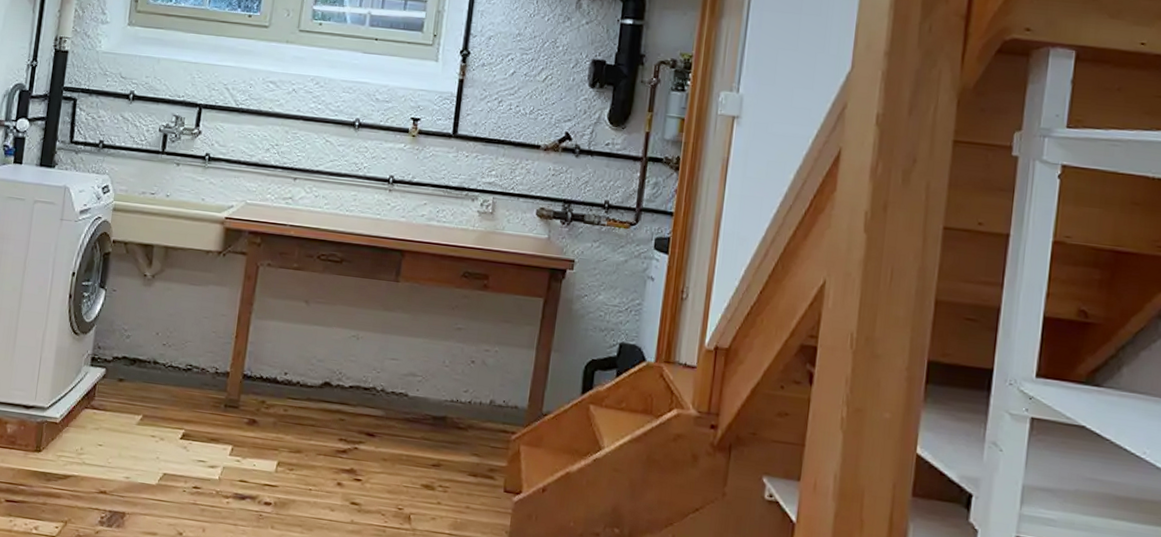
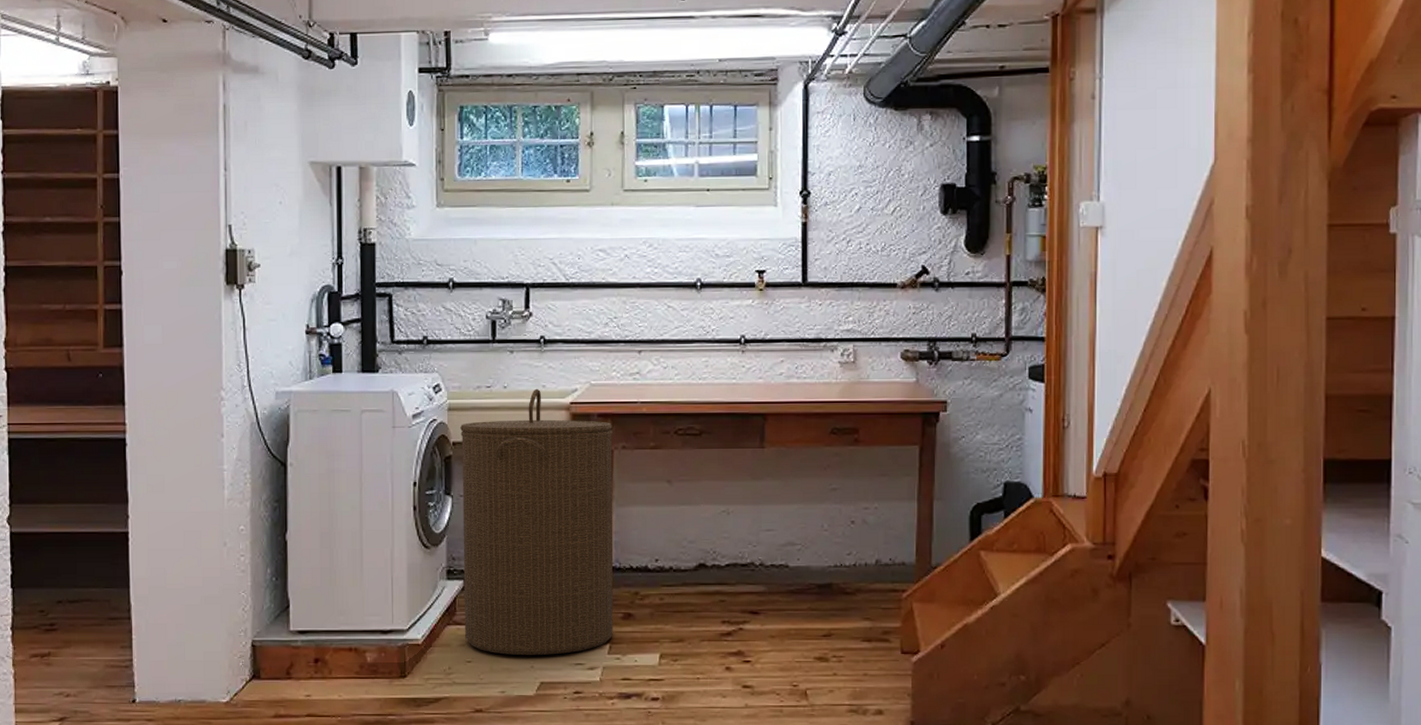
laundry hamper: none [100,200,261,450] -> present [460,388,614,655]

